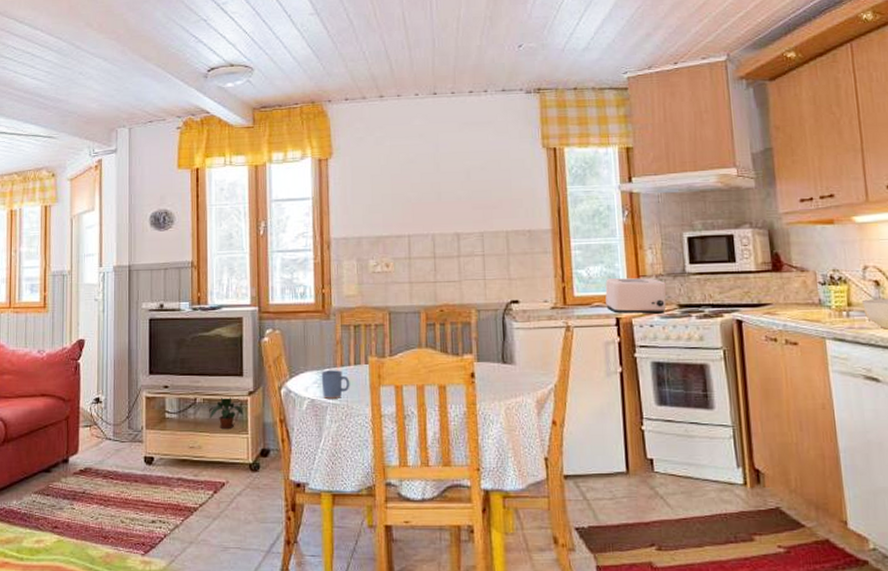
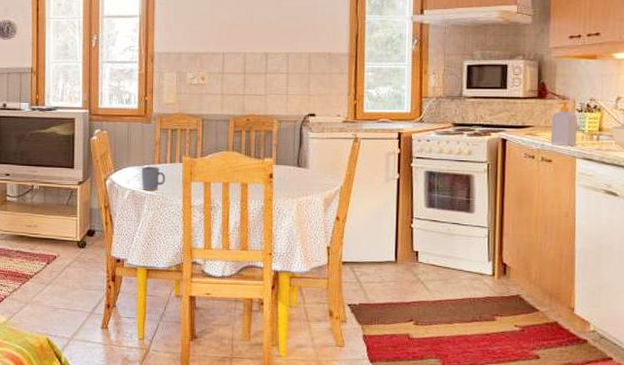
potted plant: present [209,396,244,428] -> none [44,185,74,212]
toaster: present [605,277,667,314] -> none [391,97,444,131]
soap bottle: none [791,273,824,326] -> present [550,101,577,147]

